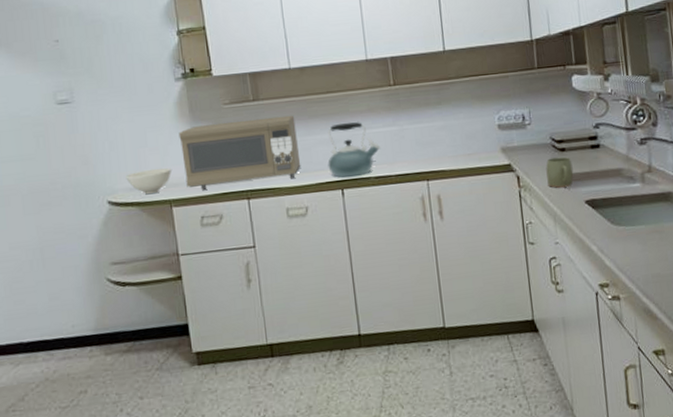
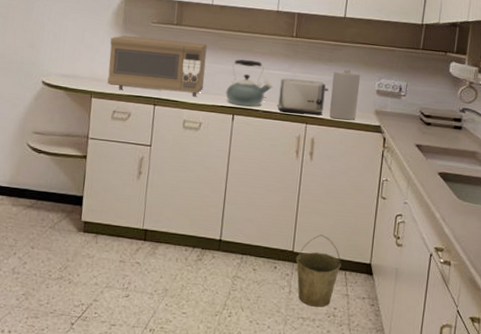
bowl: present [125,168,173,195] -> none [60,62,99,84]
toaster: none [386,129,444,174] -> present [277,78,329,116]
paper towel holder: none [445,108,481,168] -> present [329,69,361,121]
bucket: none [449,301,502,384] -> present [295,235,341,307]
mug: present [545,157,574,188] -> none [409,129,435,157]

